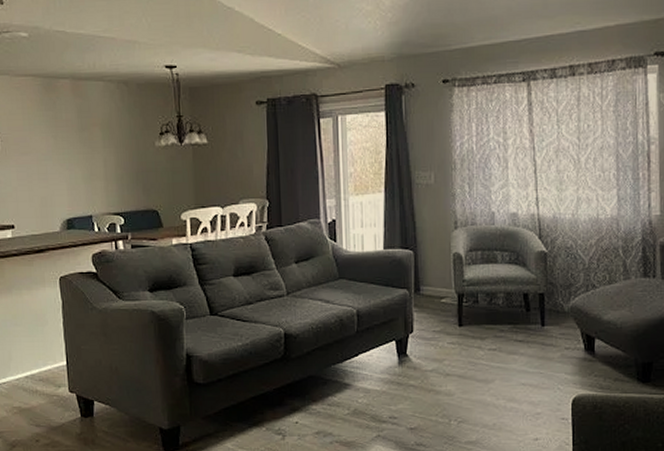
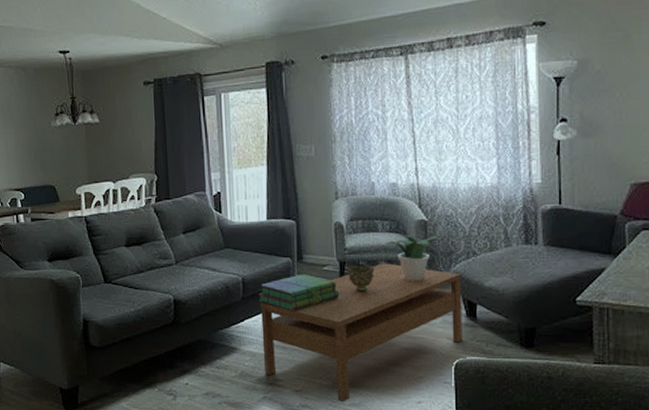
stack of books: none [373,306,457,345] -> present [258,274,340,311]
coffee table: none [374,295,581,440] -> present [259,263,464,403]
decorative bowl: none [465,296,494,326] -> present [347,264,375,292]
potted plant: none [505,266,563,314] -> present [386,234,444,281]

